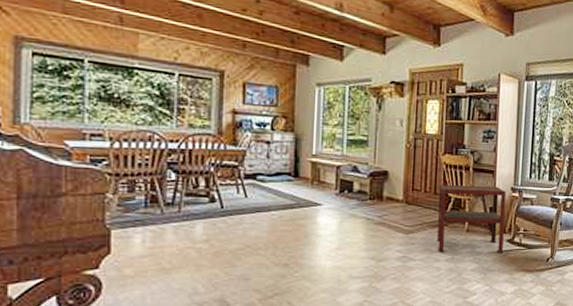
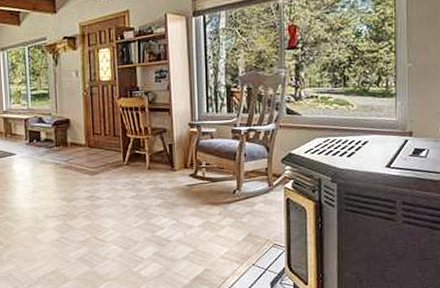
side table: present [436,184,506,252] -> none [117,123,188,190]

